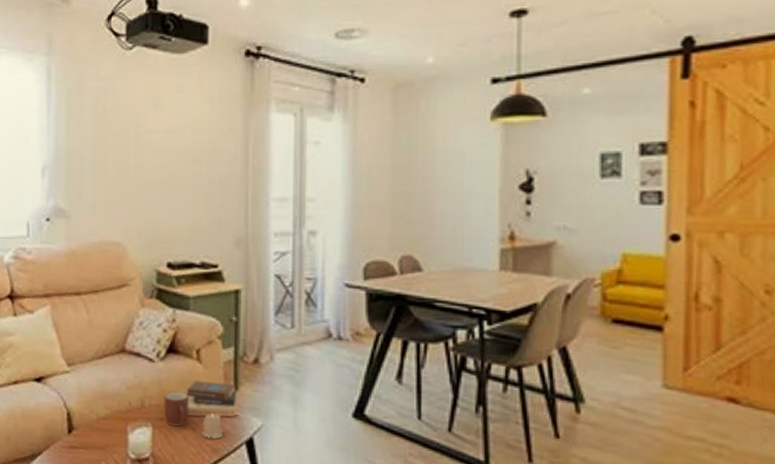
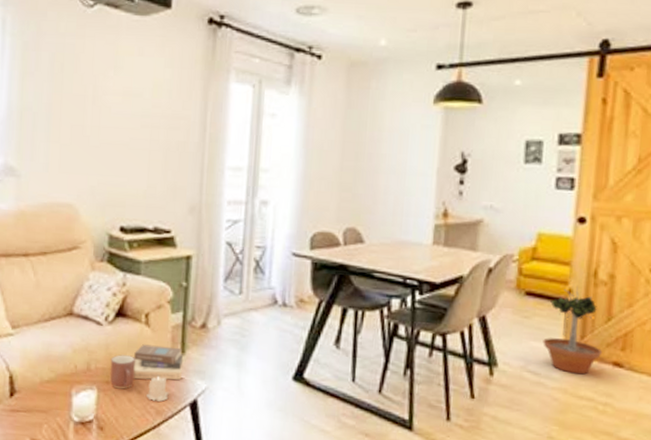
potted tree: none [637,312,713,412] -> present [543,286,603,375]

